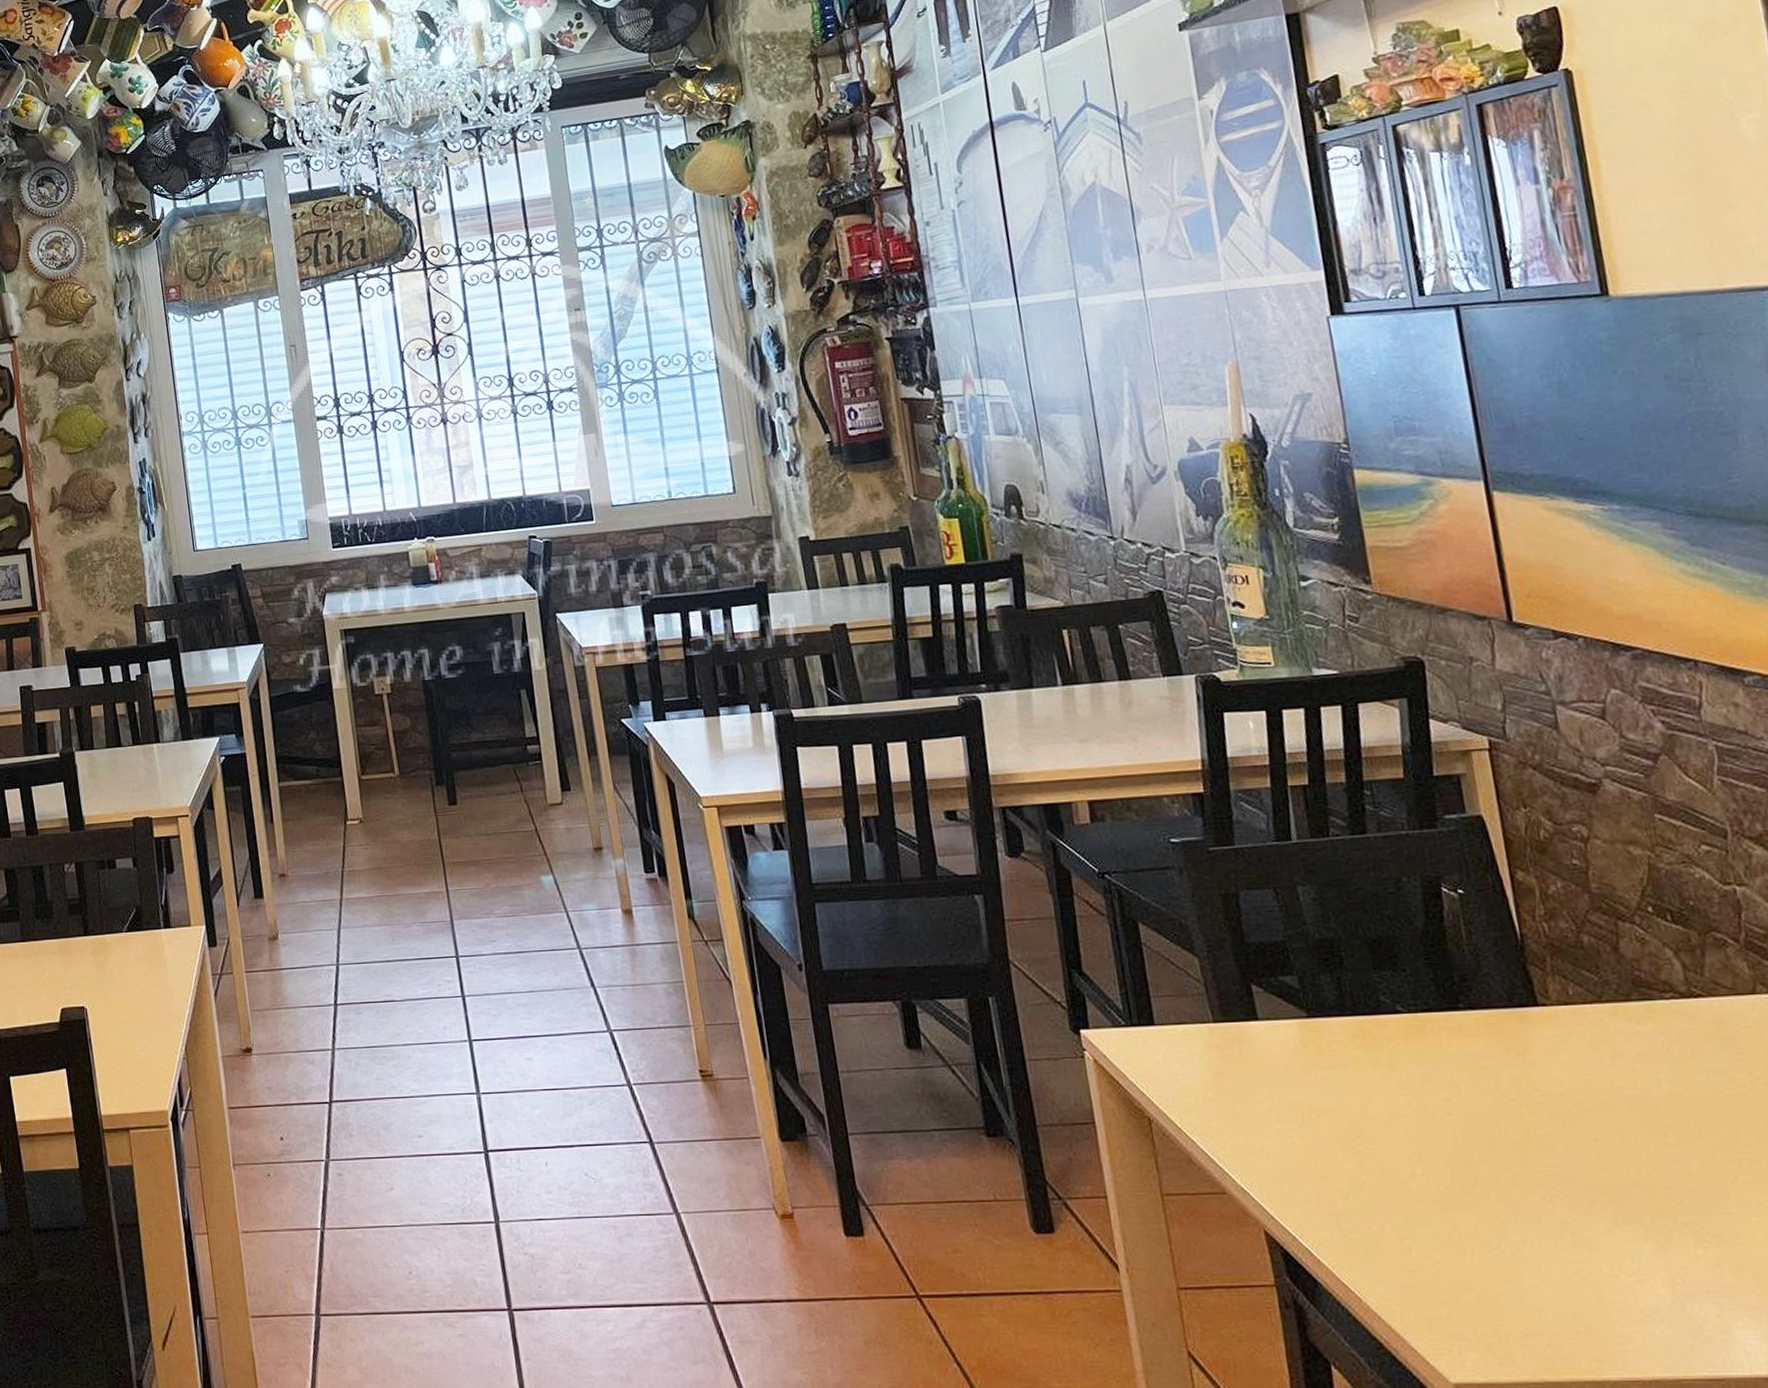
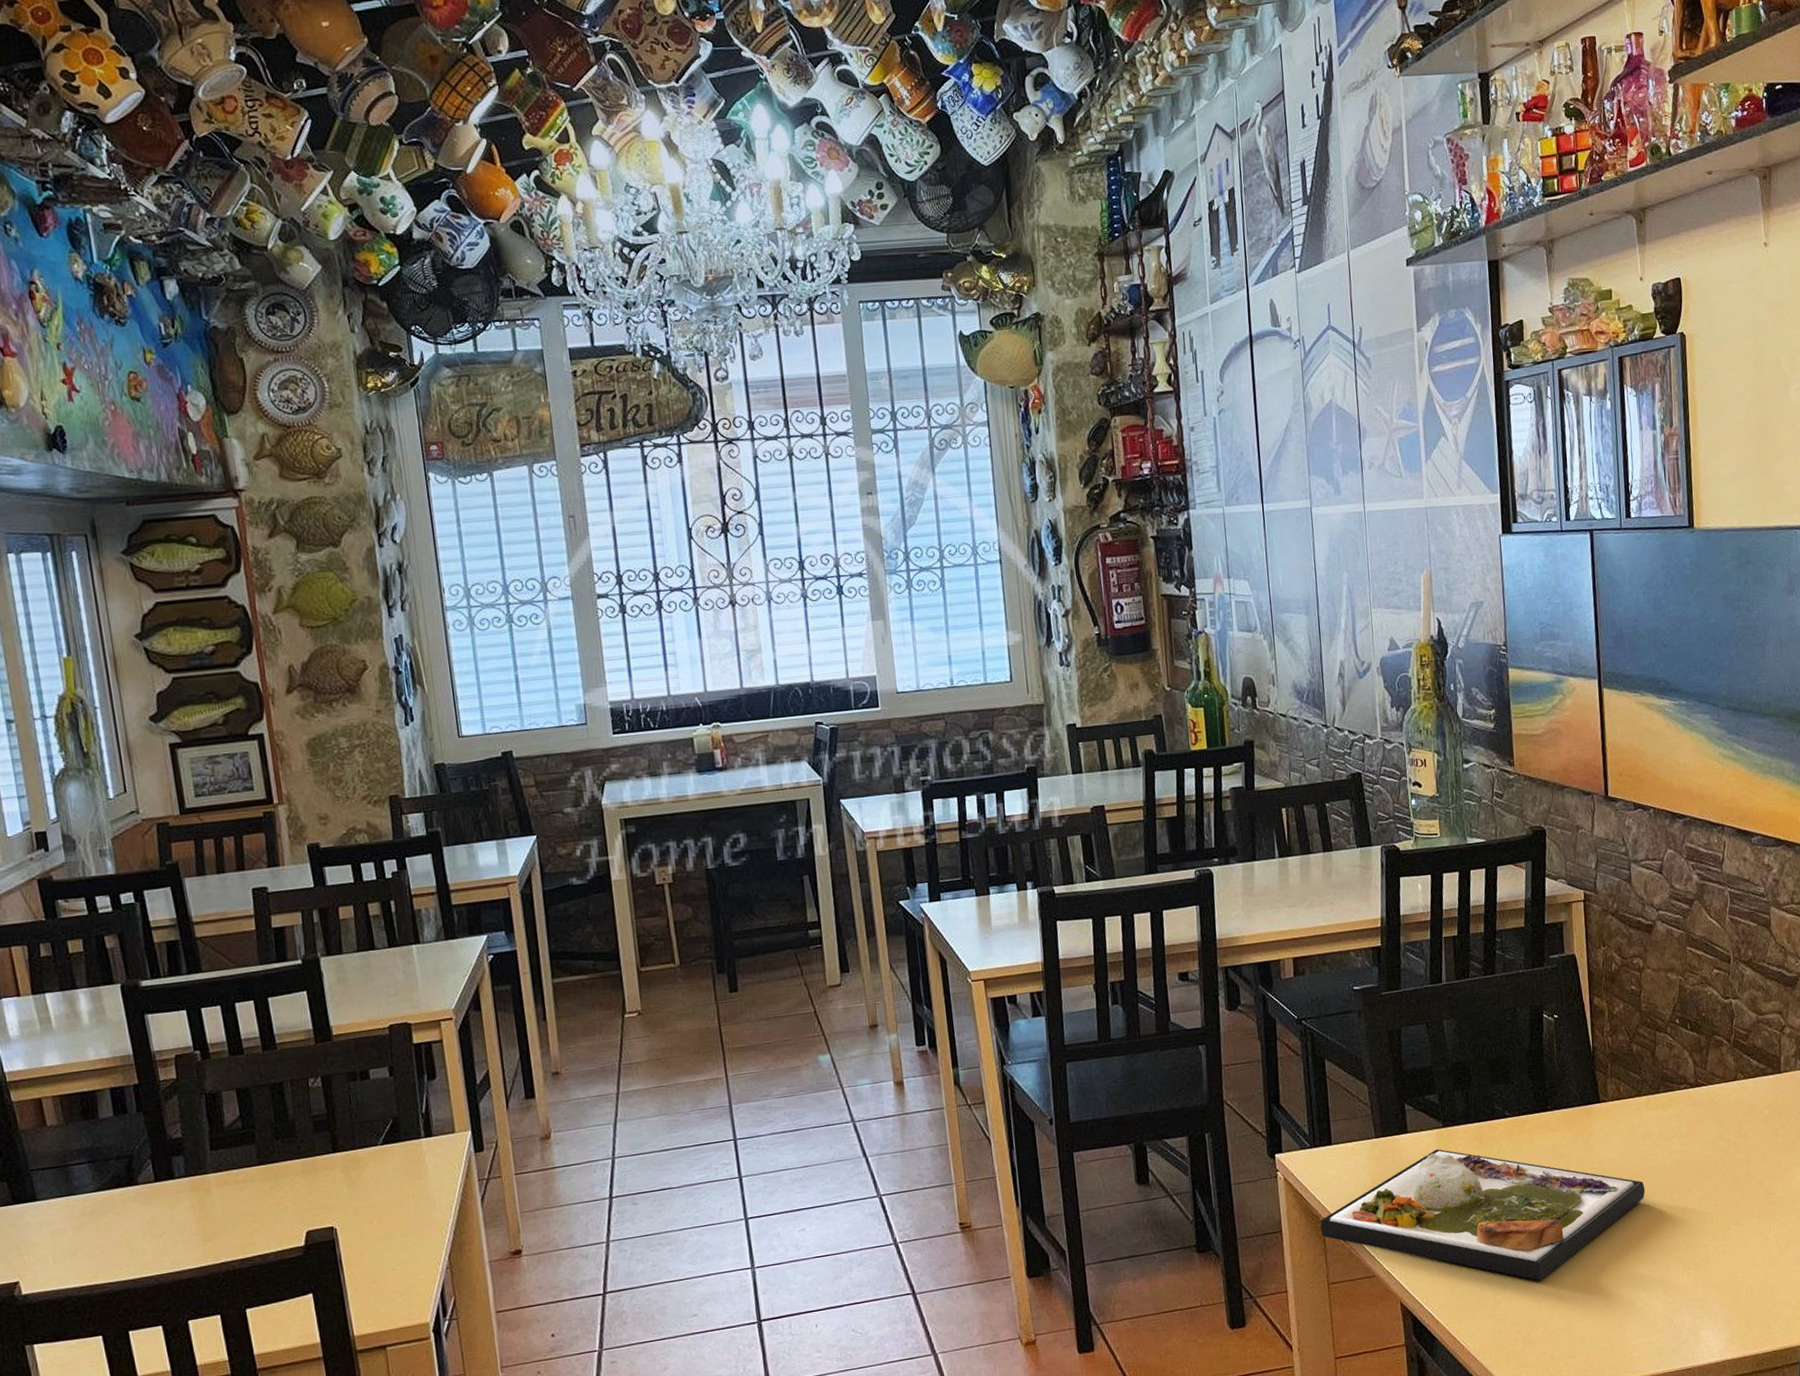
dinner plate: none [1145,1044,1622,1228] -> present [1320,1149,1645,1281]

